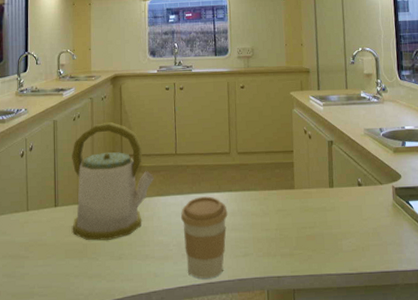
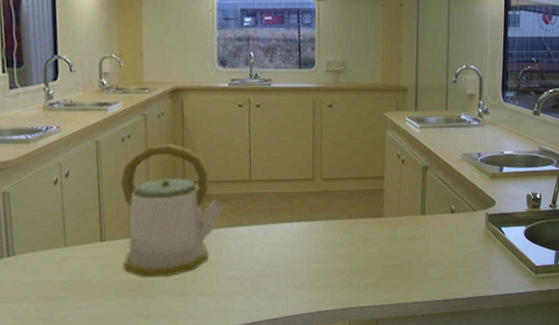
coffee cup: present [181,196,228,279] -> none [255,226,309,313]

